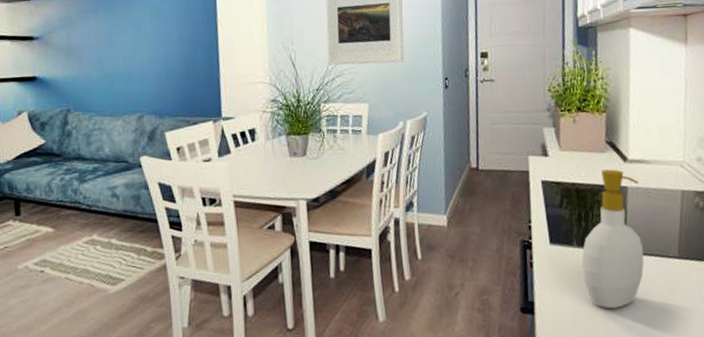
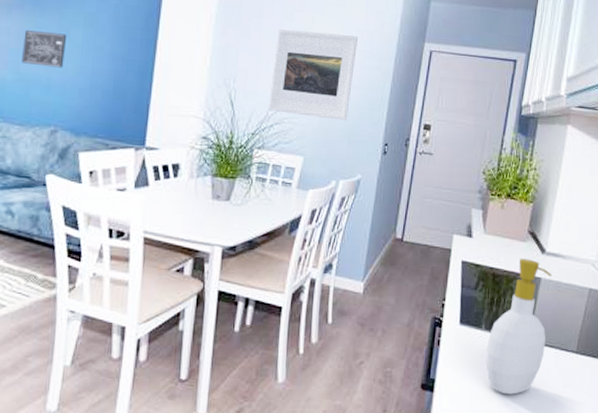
wall art: none [102,28,140,61] -> present [22,30,66,68]

